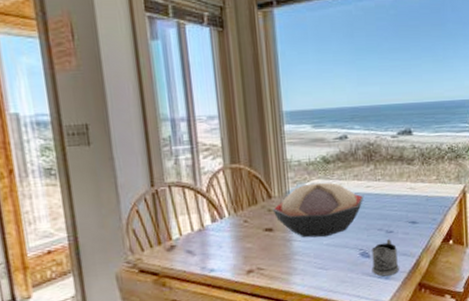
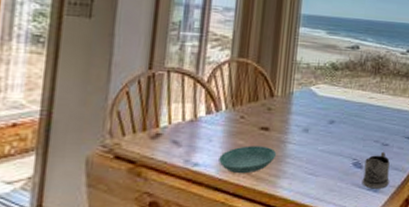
saucer: none [231,246,285,275] -> present [219,146,277,174]
decorative bowl: present [272,182,364,238] -> none [272,87,366,143]

